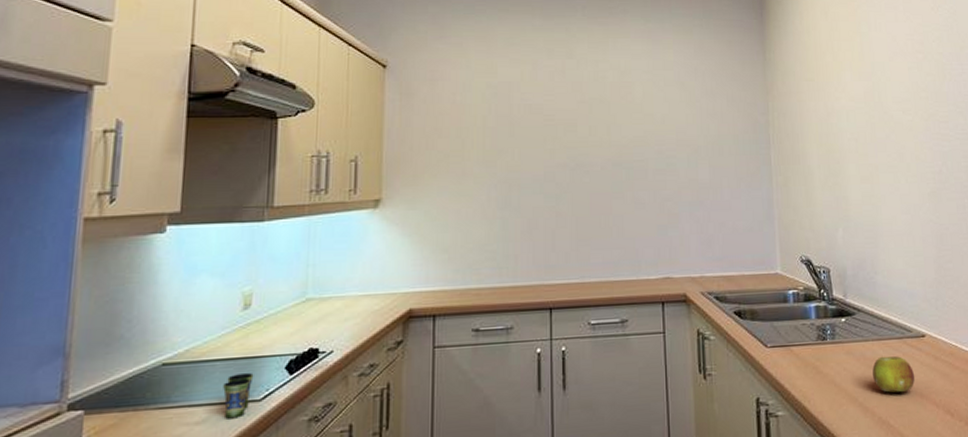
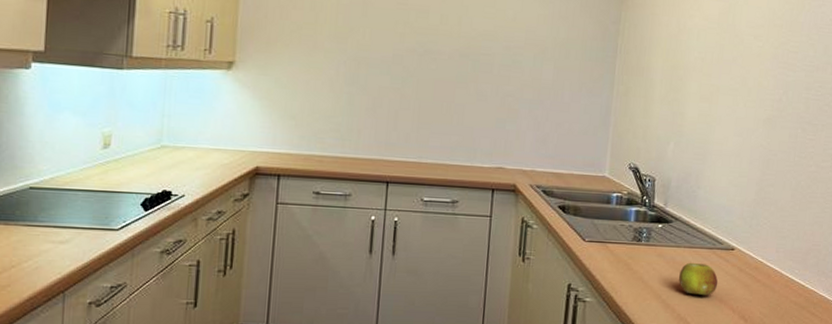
cup: present [223,373,254,419] -> none [84,205,112,243]

